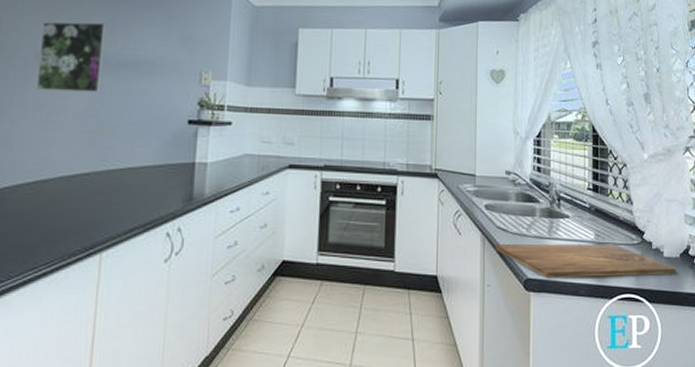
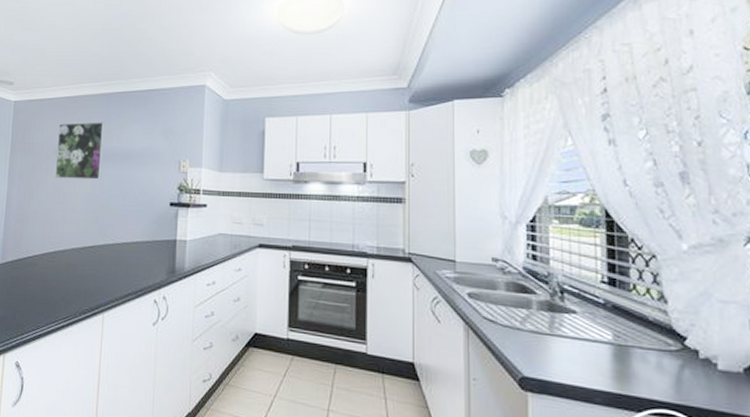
cutting board: present [495,243,676,278] -> none [482,336,738,393]

